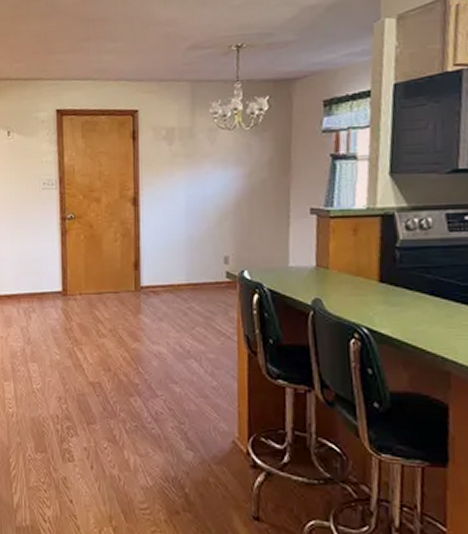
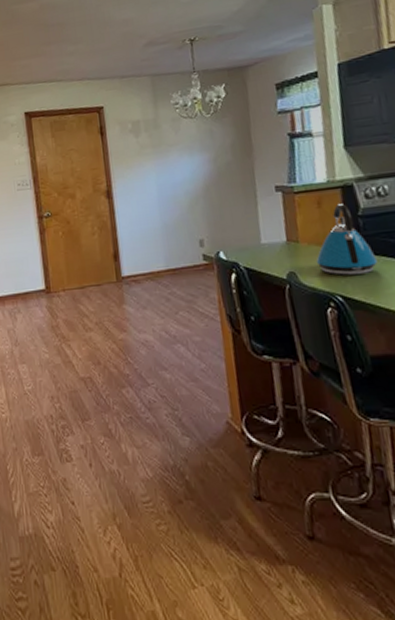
kettle: none [344,233,410,307] -> present [315,204,377,275]

